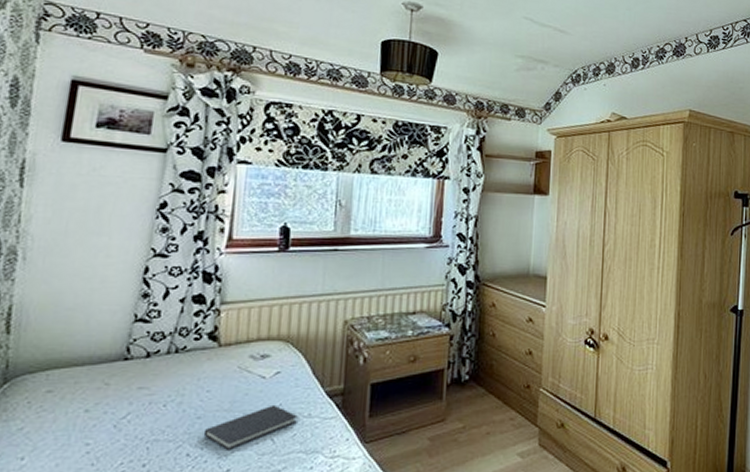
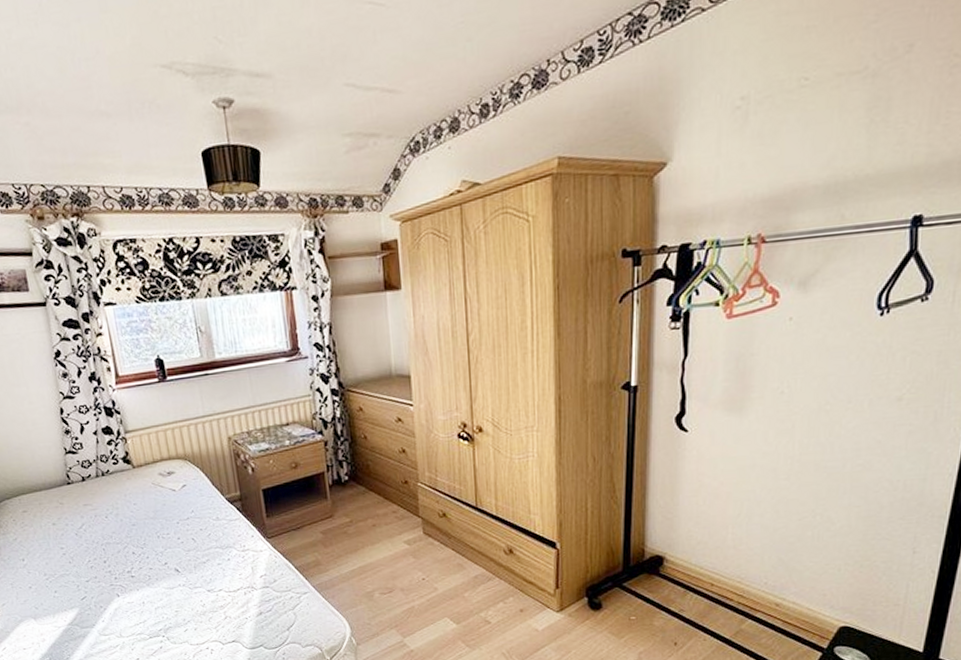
diary: present [203,404,298,450] -> none [140,511,209,548]

